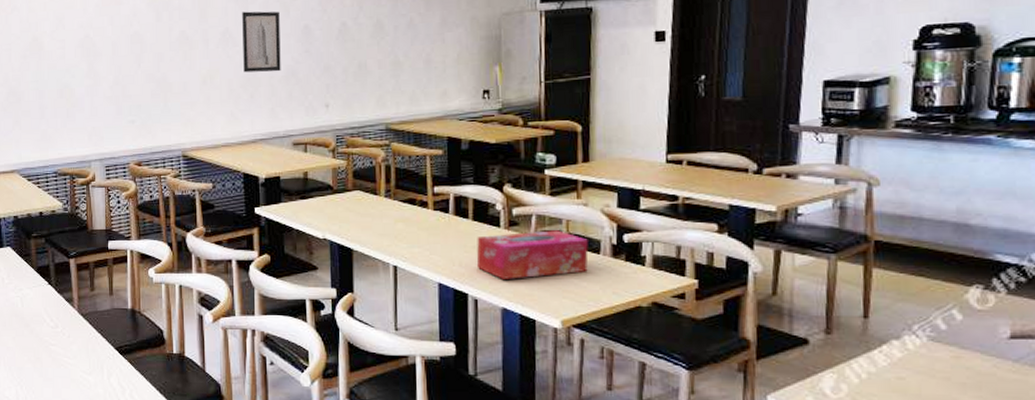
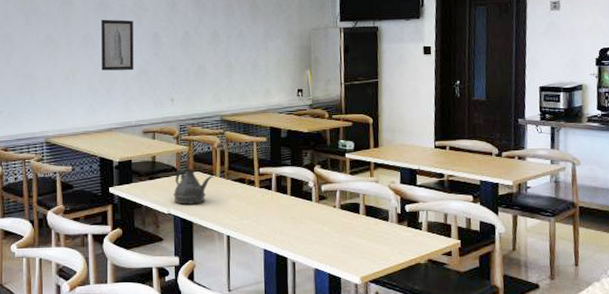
teapot: none [329,187,377,229] -> present [173,169,213,205]
tissue box: present [476,230,589,279] -> none [294,203,380,245]

